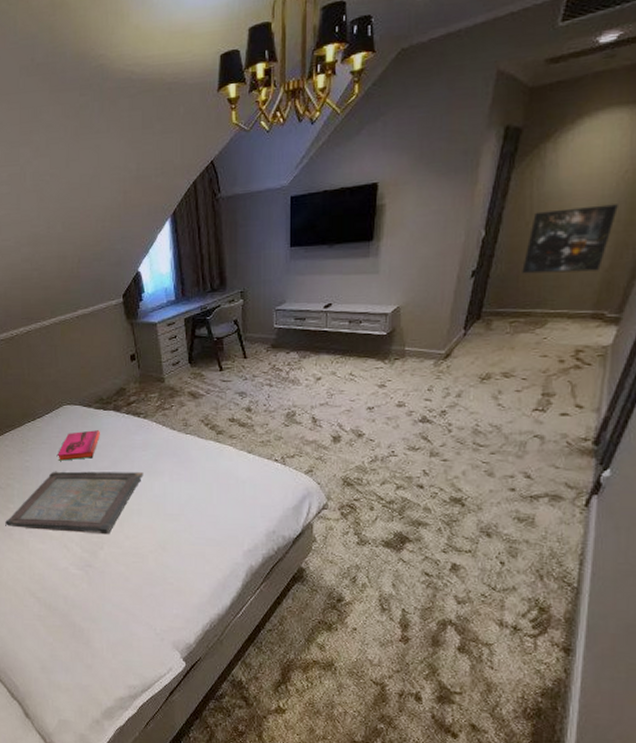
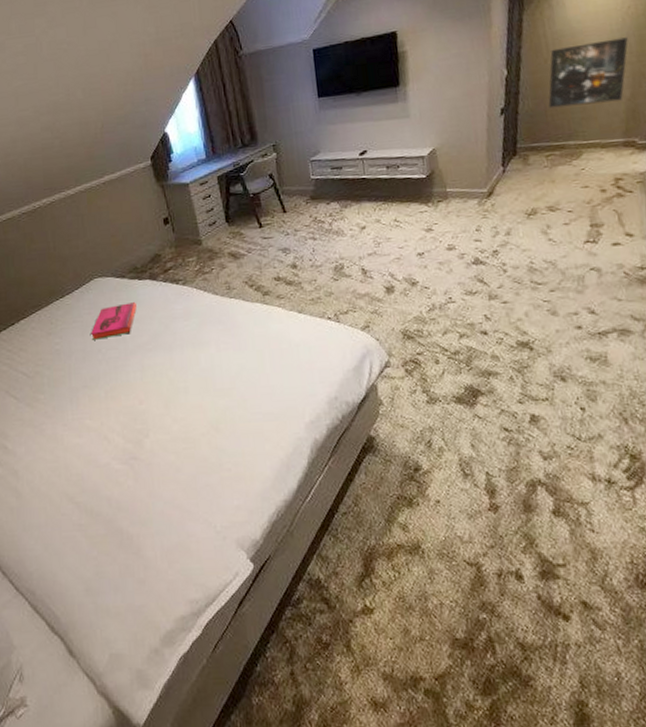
serving tray: present [5,471,144,535] -> none [35,344,188,422]

